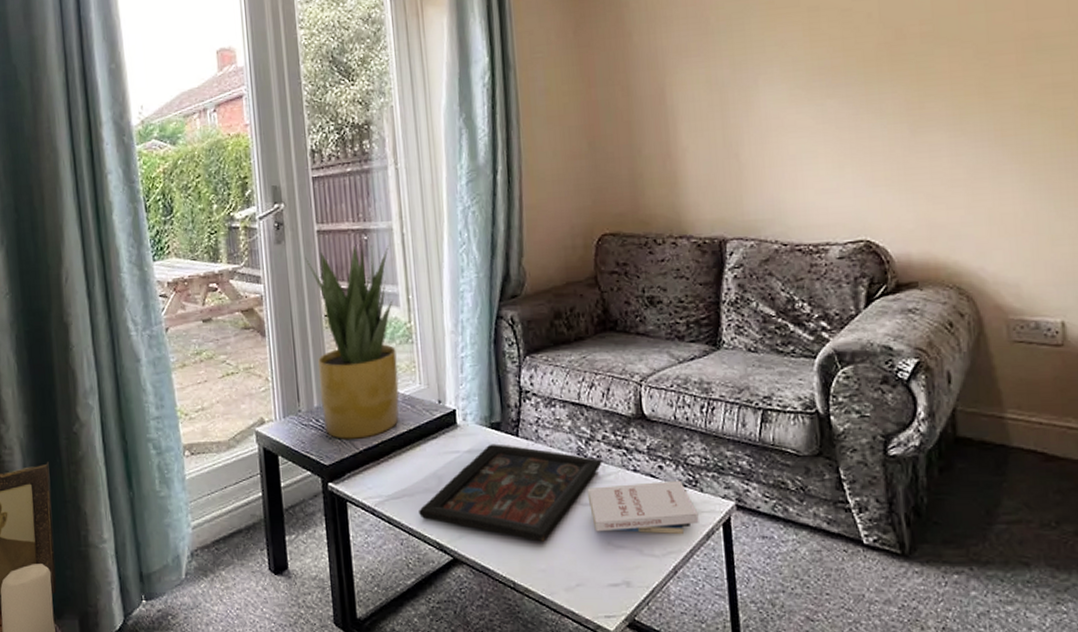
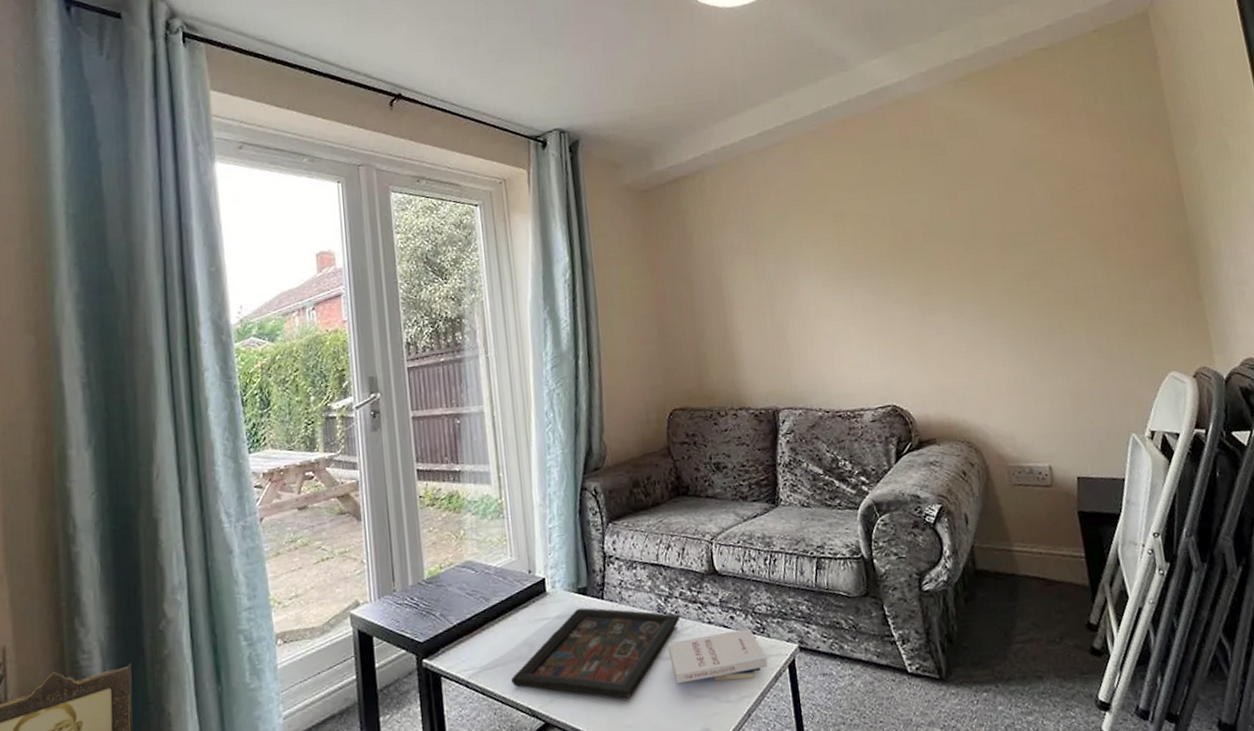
planter: present [304,245,399,439] -> none [400,428,492,615]

